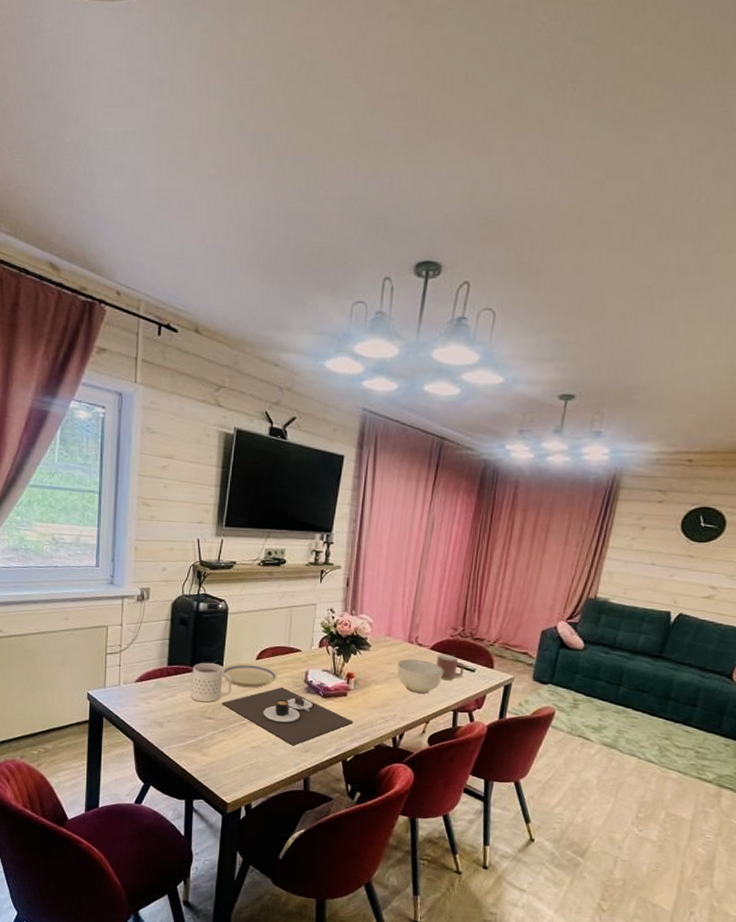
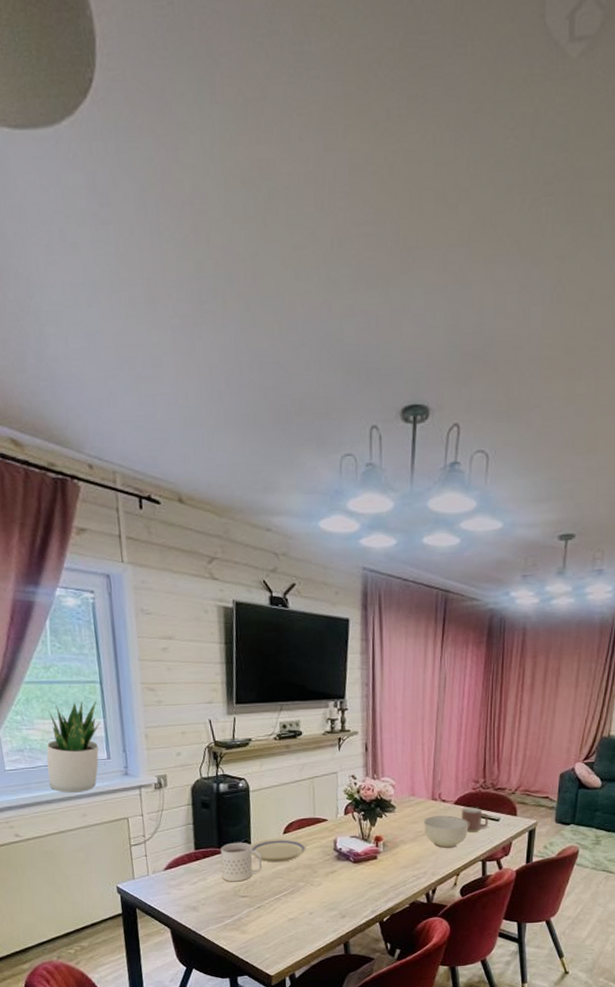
planter: none [38,508,94,596] -> present [46,701,100,793]
place setting: present [222,687,354,746] -> none [254,857,387,913]

